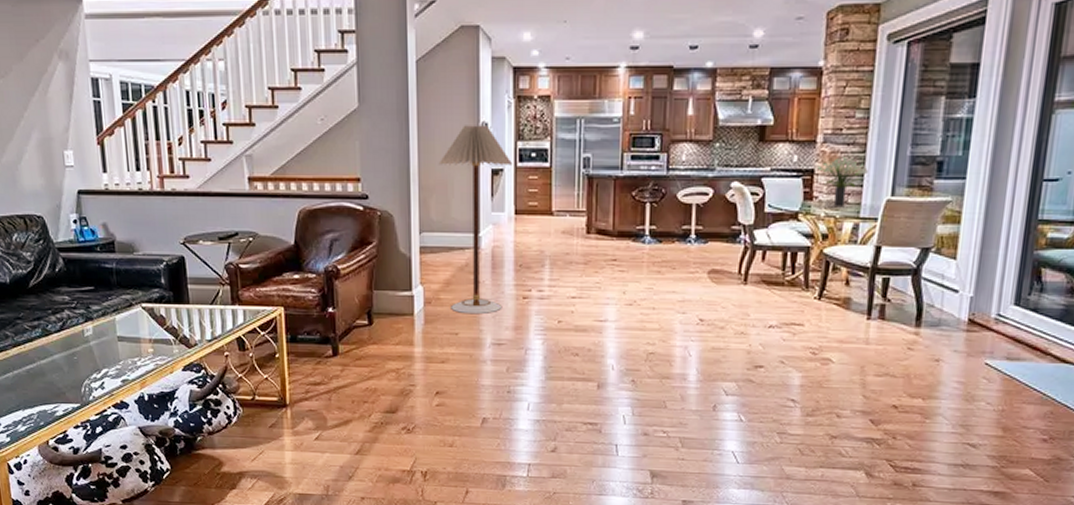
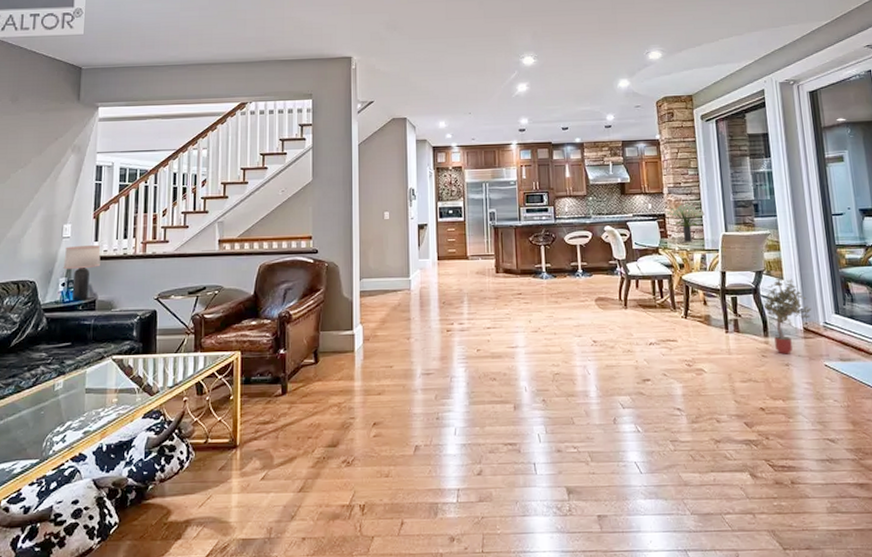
table lamp: none [71,177,115,242] -> present [63,245,101,302]
floor lamp: present [438,125,512,315] -> none [375,190,434,348]
potted tree: none [922,257,985,349] -> present [763,278,812,355]

